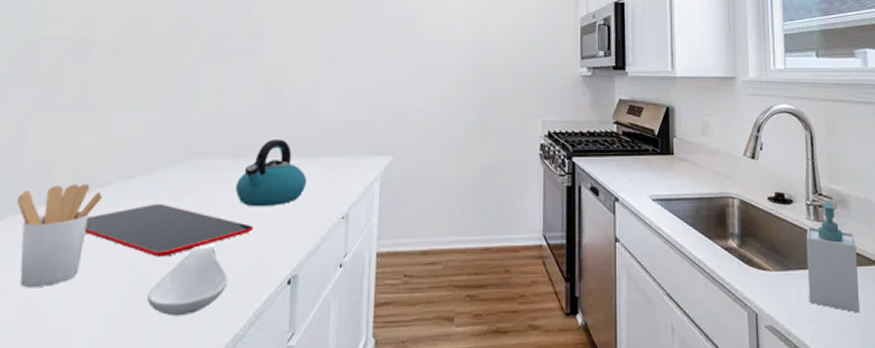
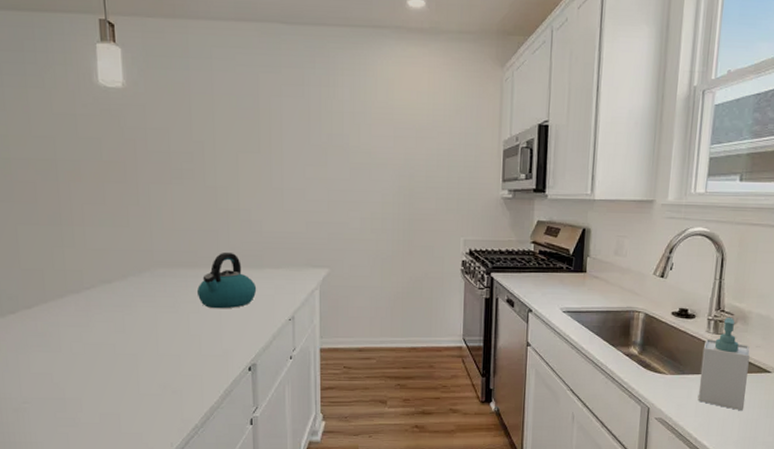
utensil holder: present [16,184,103,287] -> none [22,287,90,365]
cutting board: present [84,203,254,257] -> none [80,304,217,346]
spoon rest: present [147,245,229,317] -> none [139,338,201,391]

